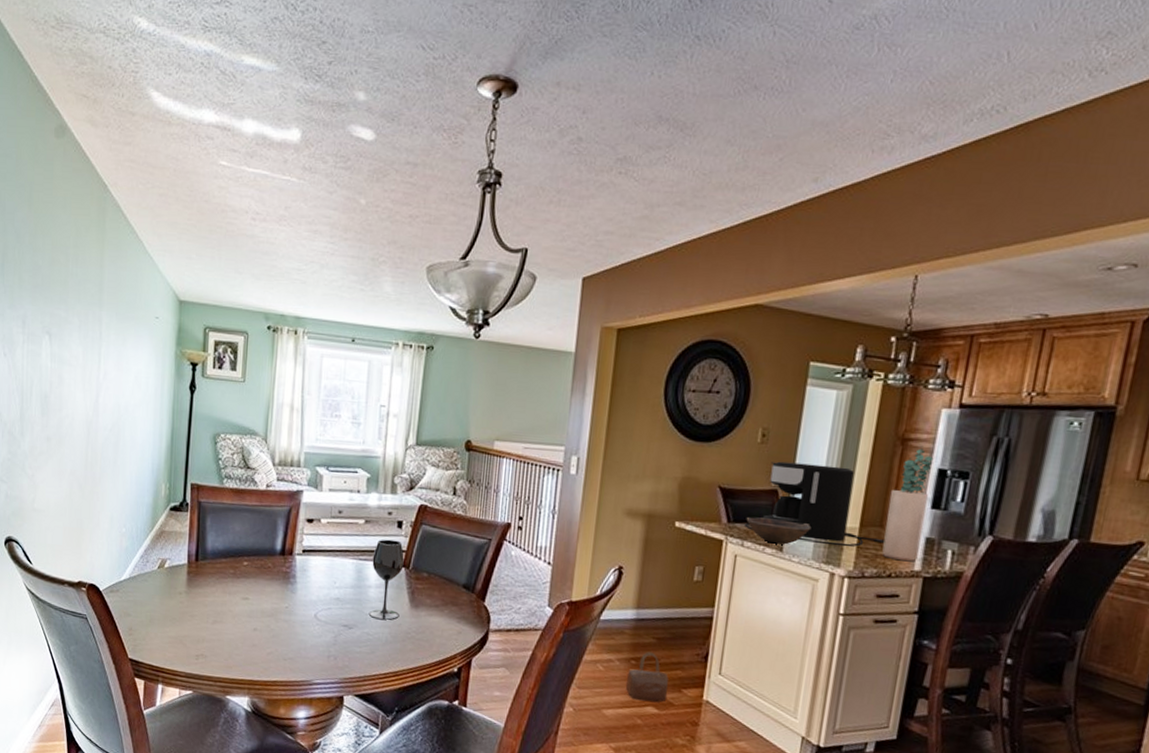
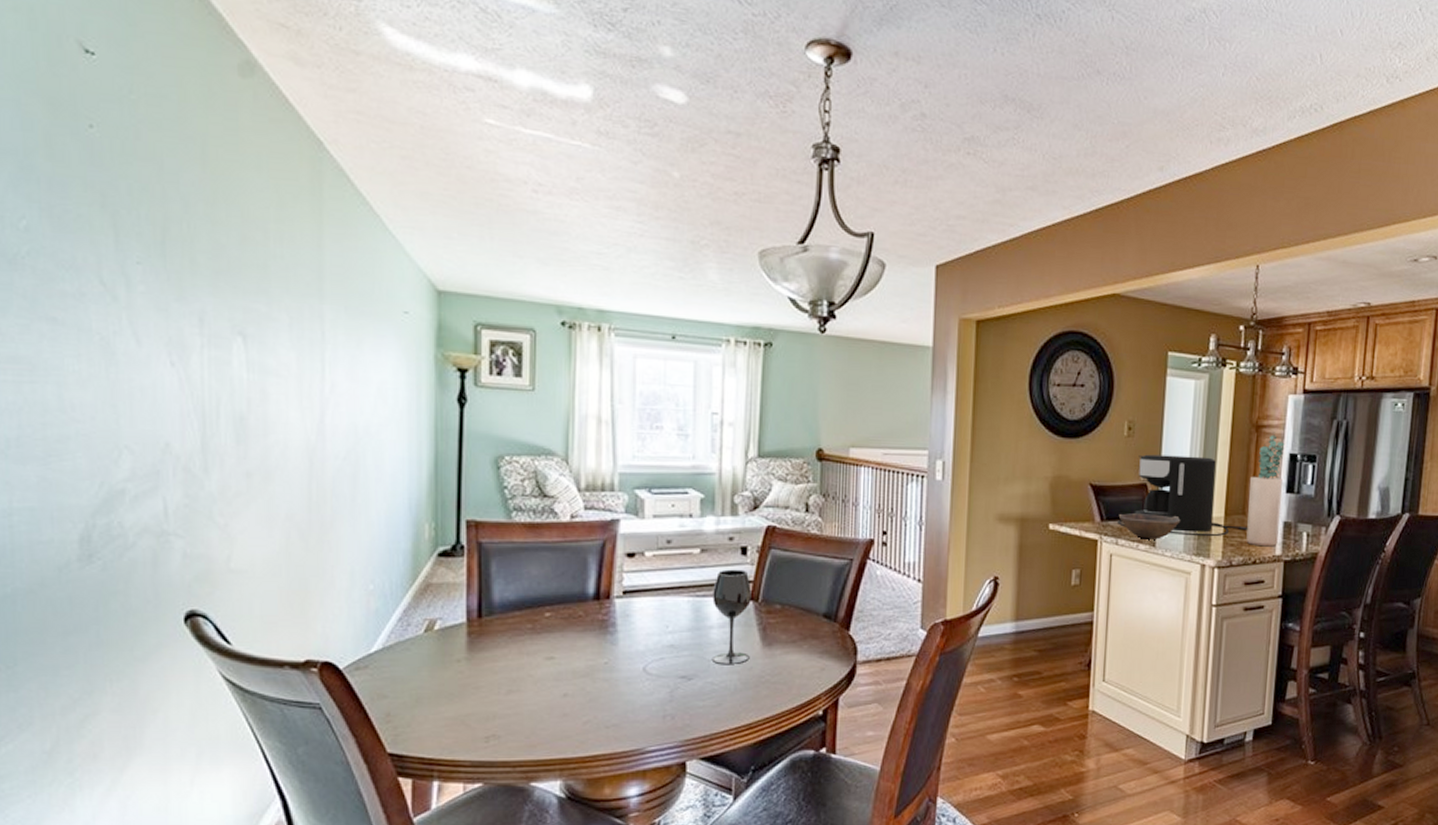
handbag: present [625,652,669,702] -> none [1009,666,1054,720]

